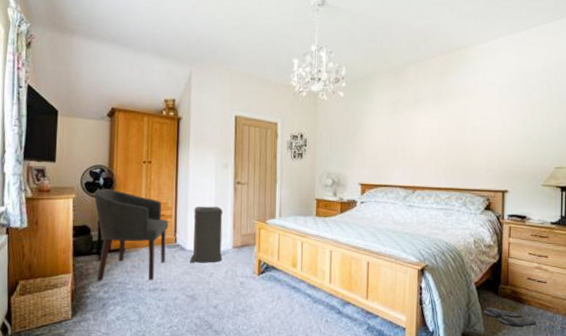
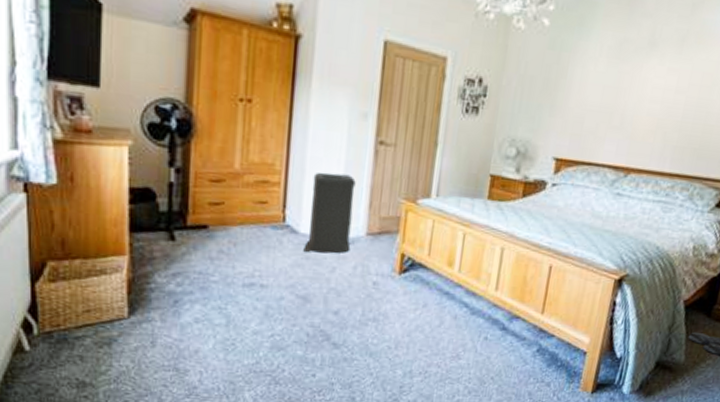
chair: present [94,188,169,281] -> none [161,134,275,272]

